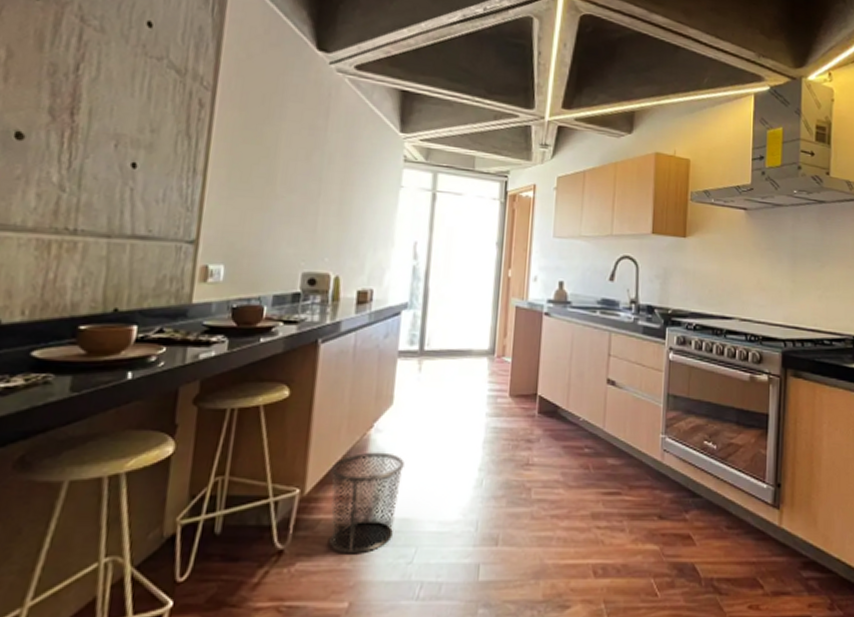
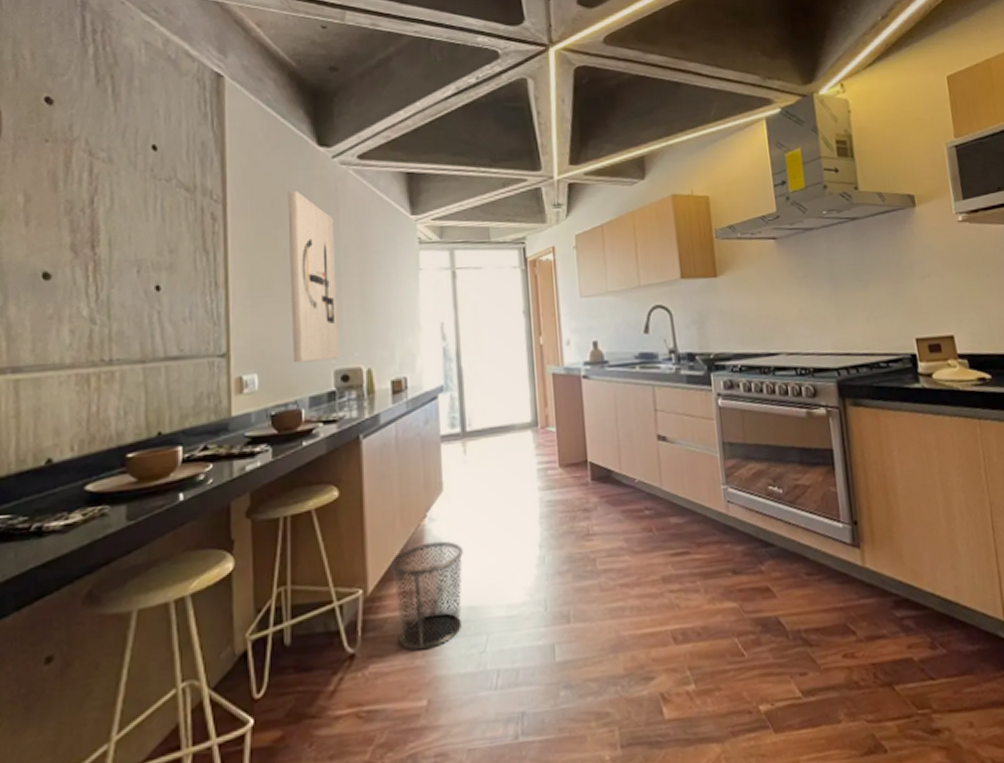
wall art: none [262,89,322,263] -> present [287,190,340,363]

